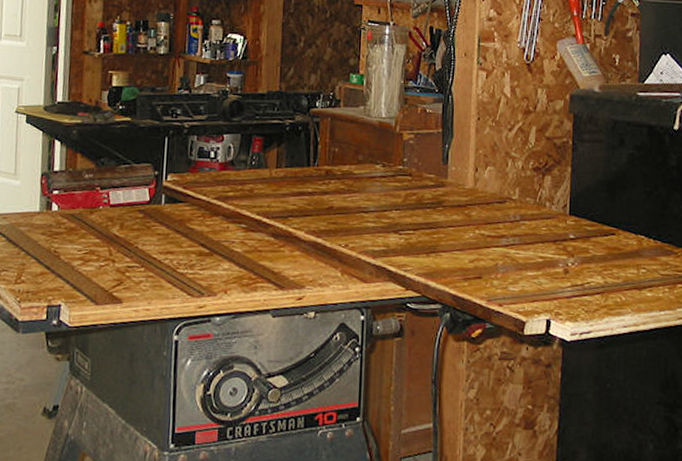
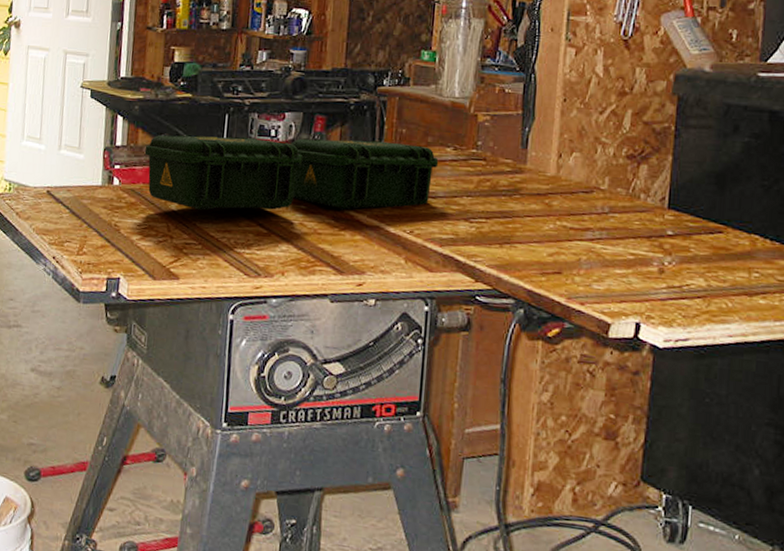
tool box: none [83,158,369,233] -> present [144,134,439,210]

